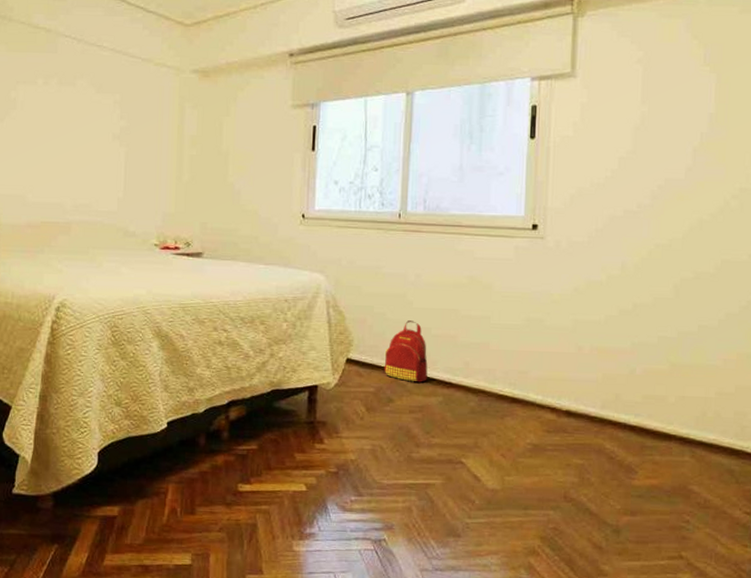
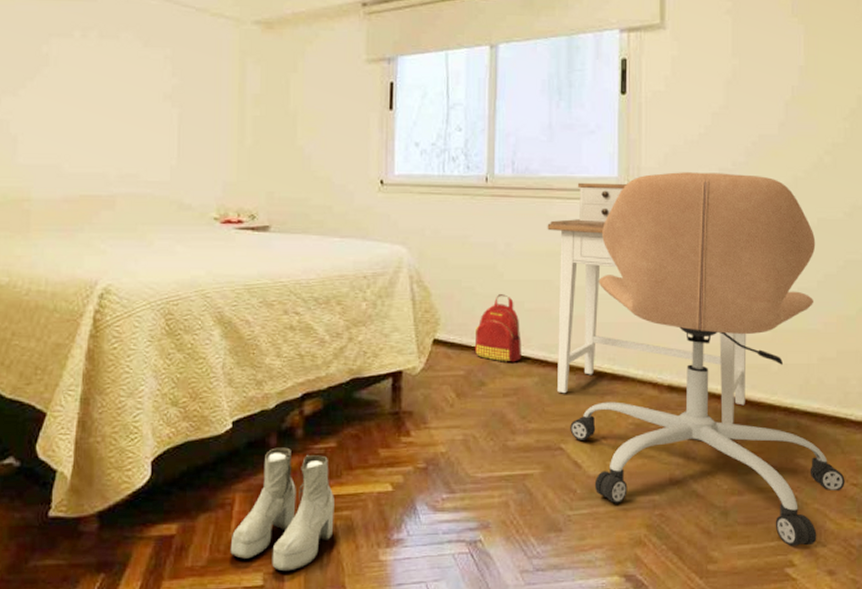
boots: none [163,447,255,554] -> present [230,447,334,572]
desk: none [455,220,645,451] -> present [547,182,747,425]
office chair: none [471,213,738,567] -> present [570,172,845,546]

